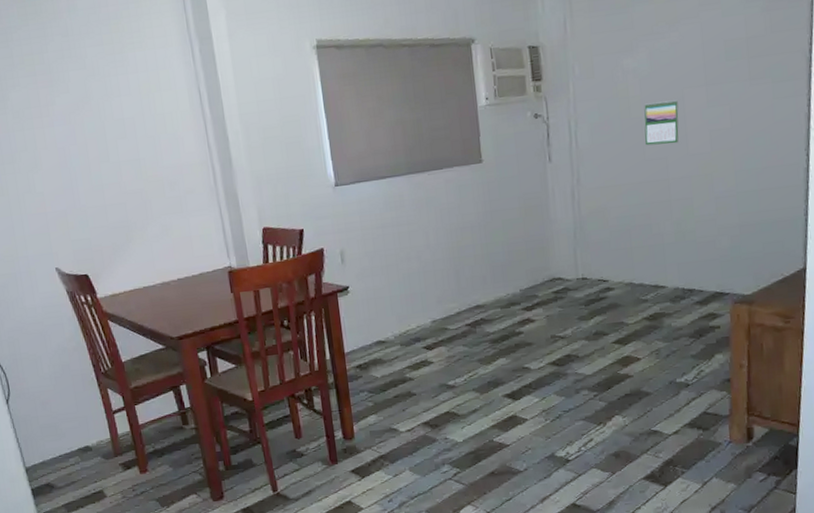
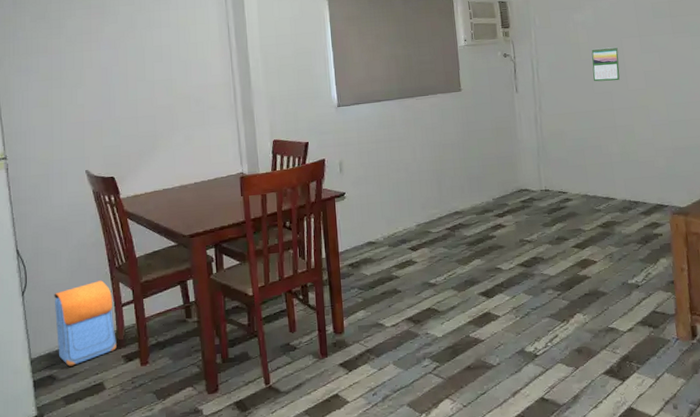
backpack: none [40,387,113,475] -> present [54,280,117,366]

